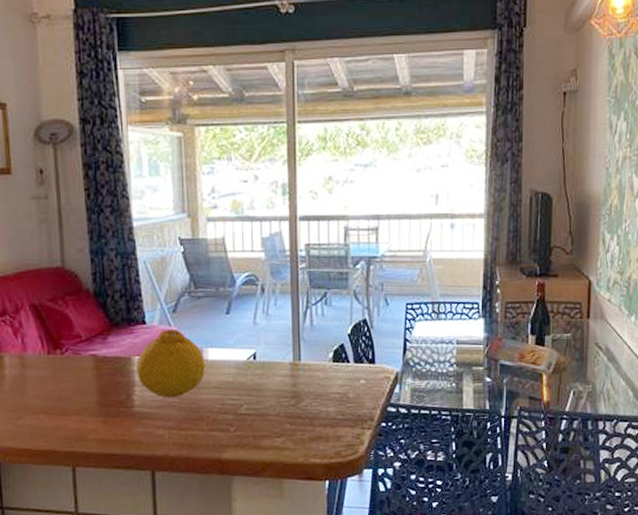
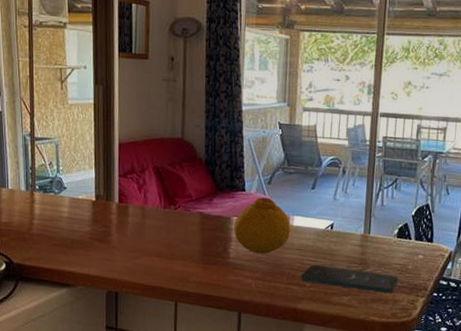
smartphone: none [222,403,340,430] -> present [300,264,399,294]

